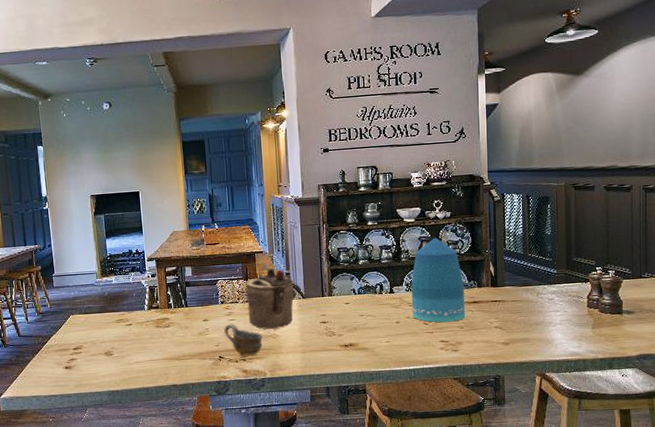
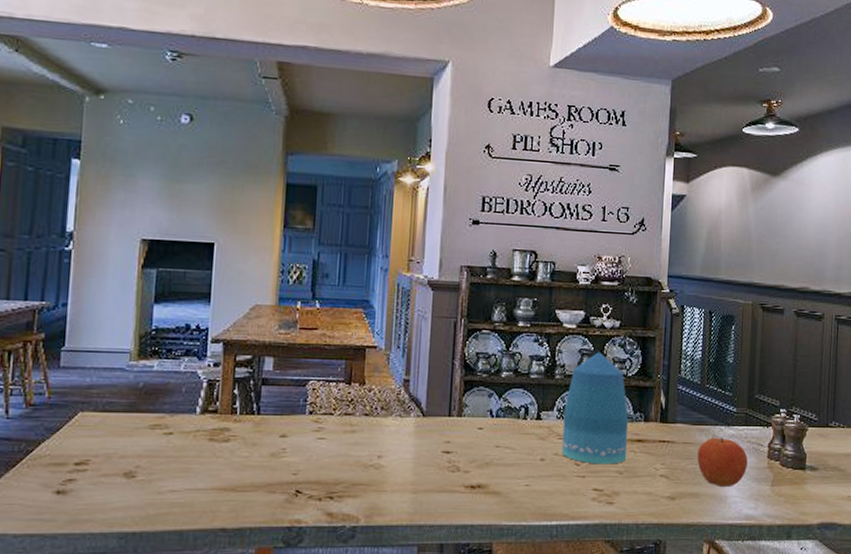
cup: present [224,324,263,356] -> none [308,444,362,492]
teapot: present [245,268,297,329] -> none [345,370,415,455]
fruit: none [525,294,570,333] -> present [697,437,748,488]

